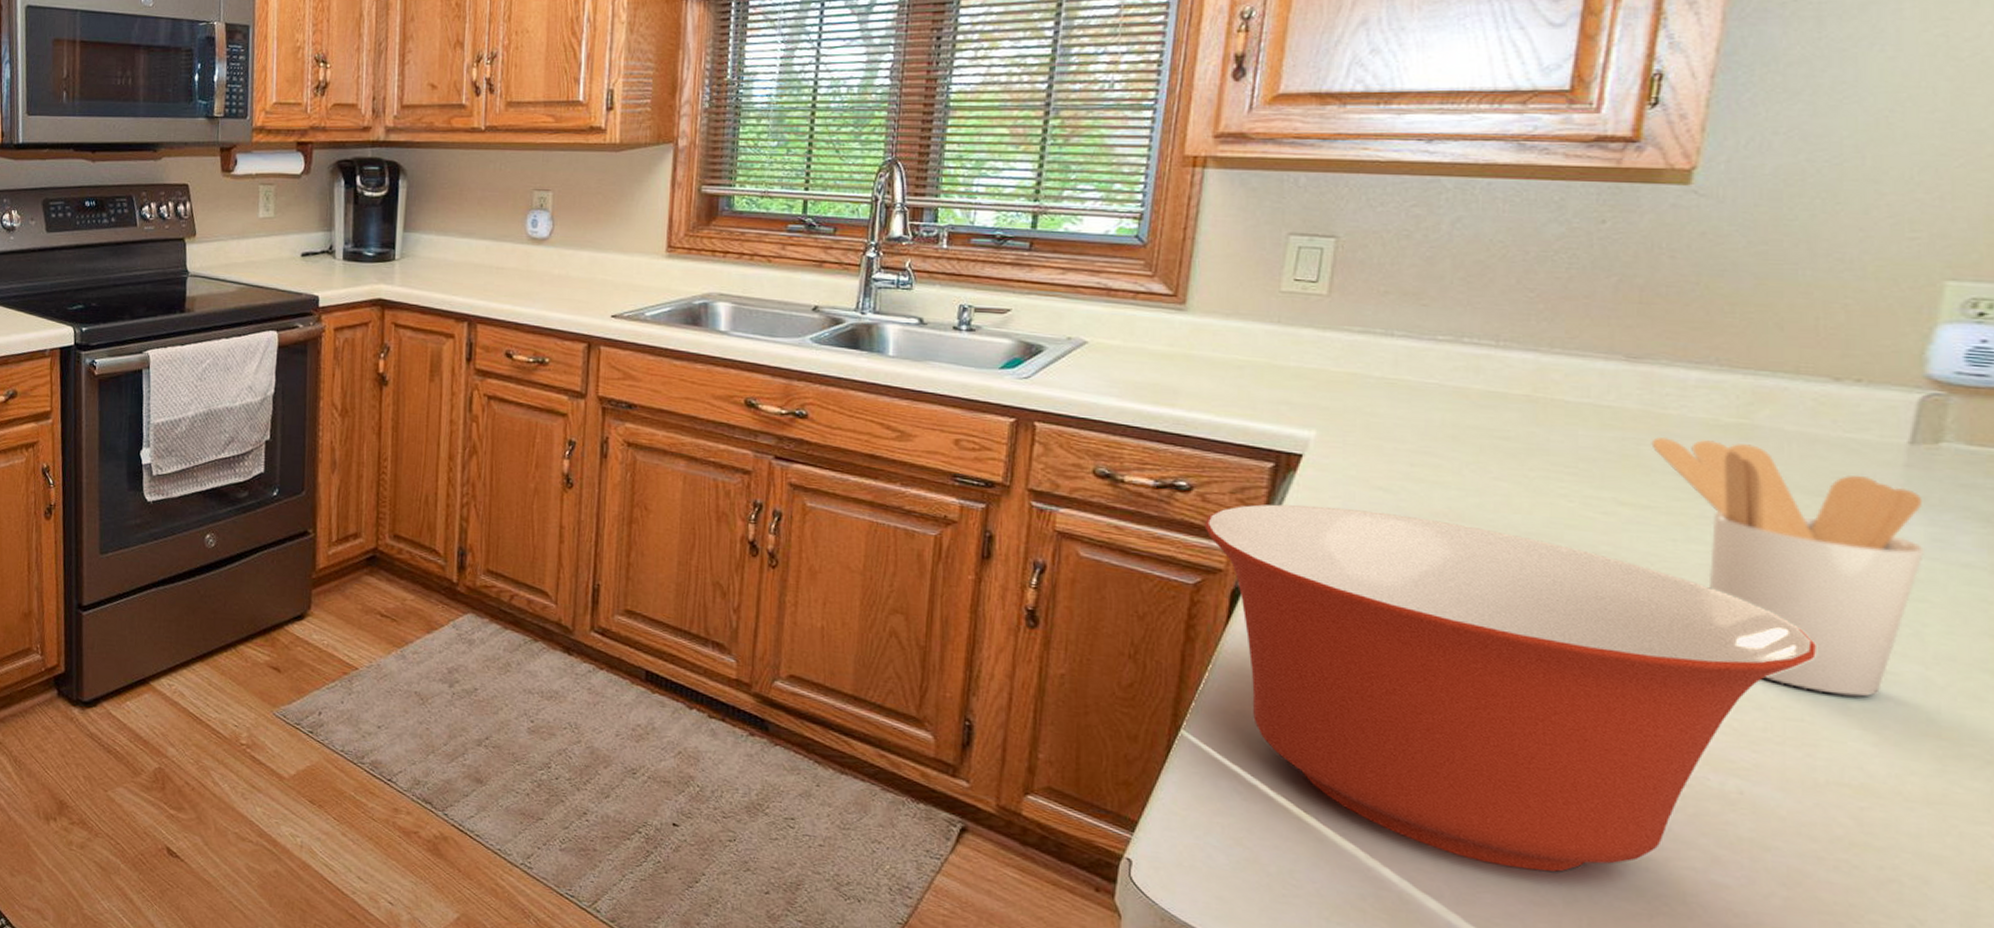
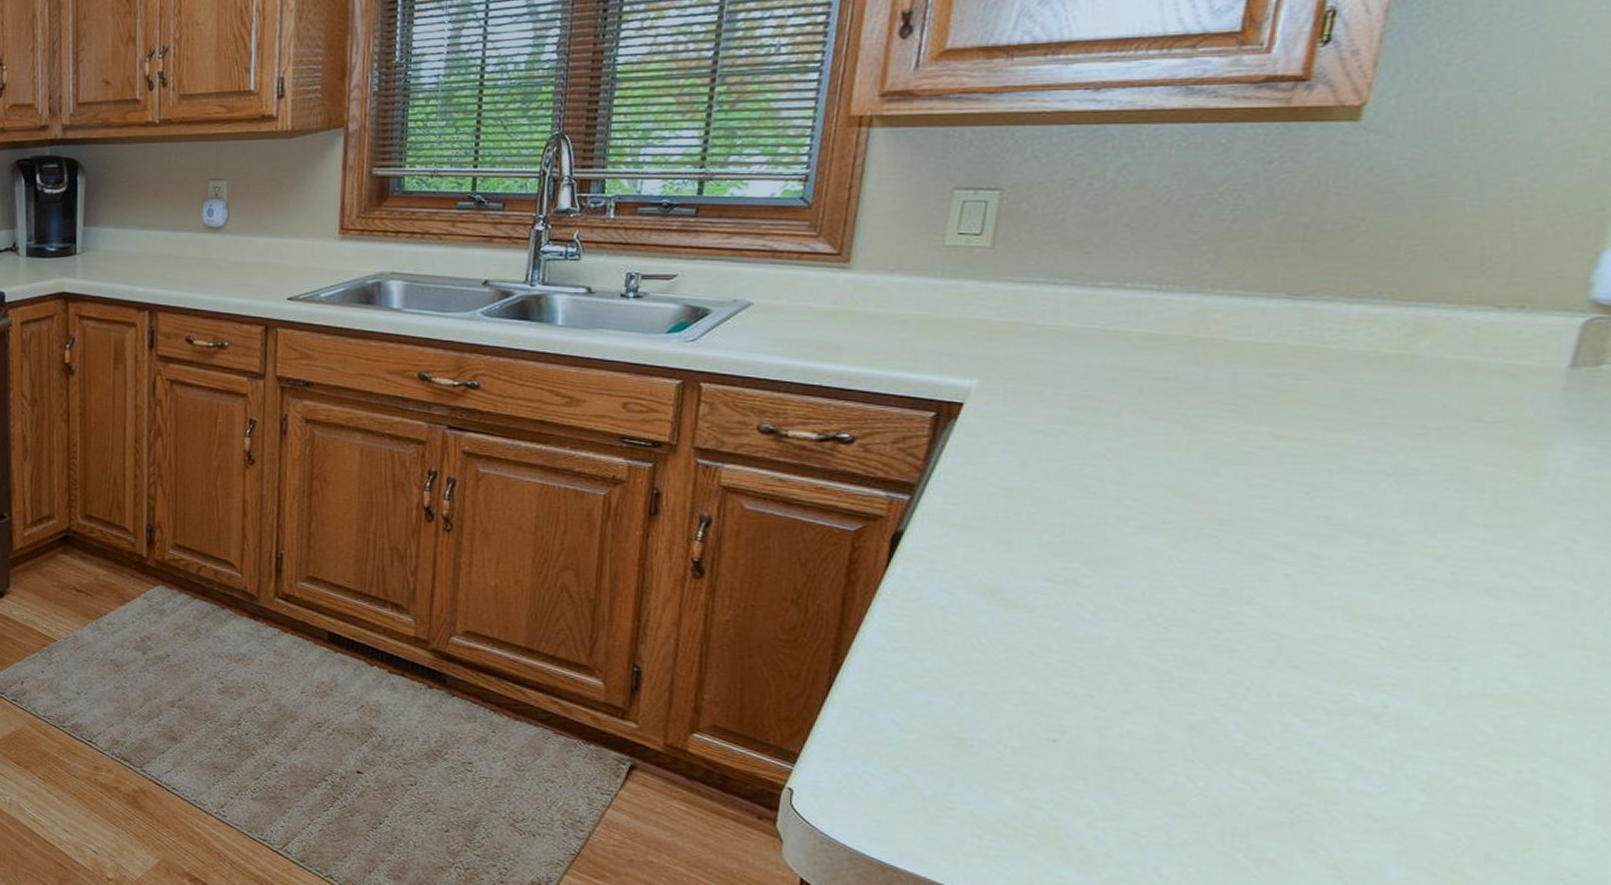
mixing bowl: present [1204,504,1816,873] -> none [866,451,1466,787]
utensil holder: present [1651,436,1924,697] -> none [1310,370,1581,612]

